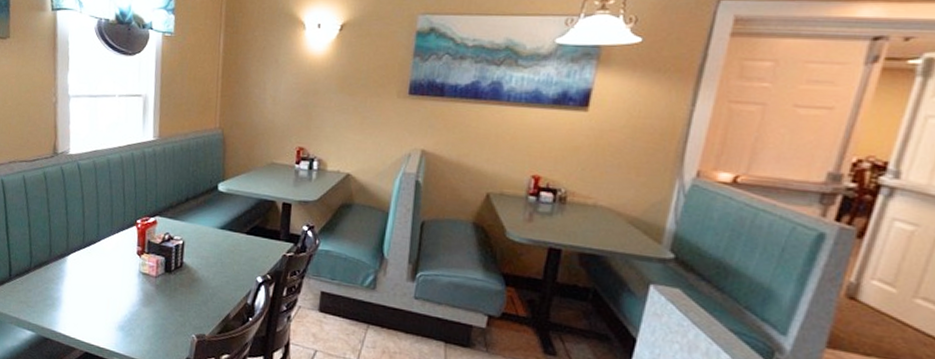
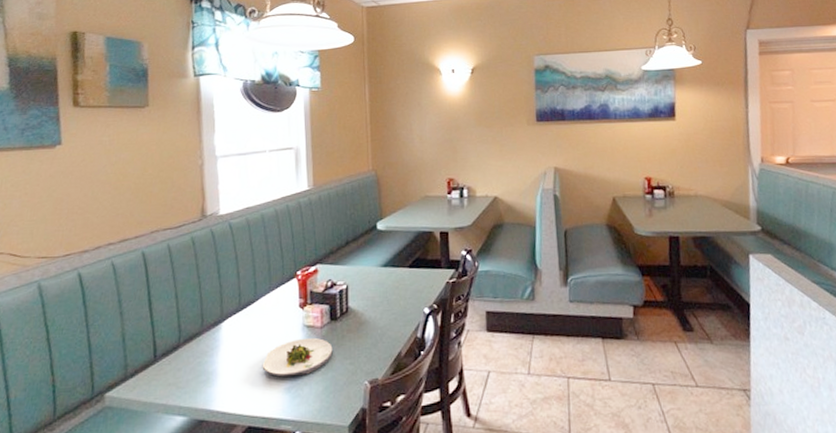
salad plate: none [100,283,165,318] -> present [262,337,333,377]

